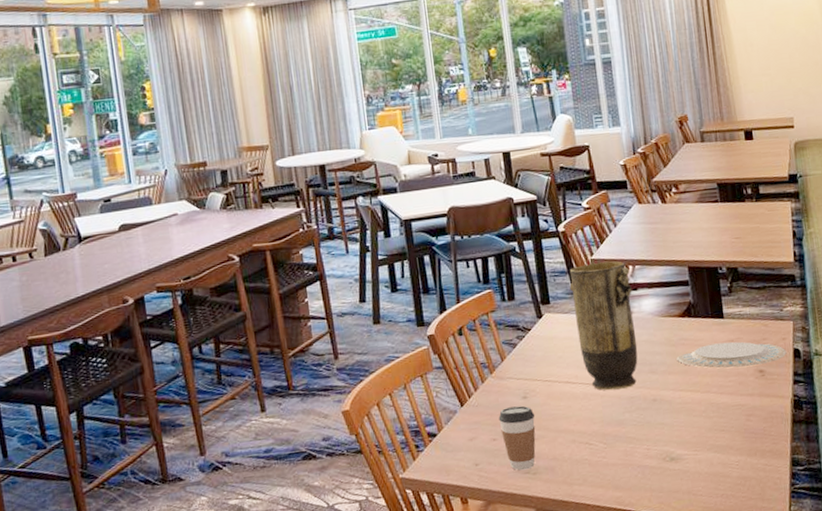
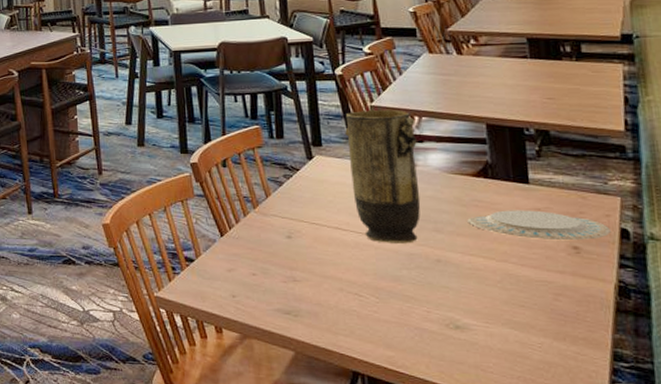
coffee cup: present [498,405,536,471] -> none [259,245,300,310]

